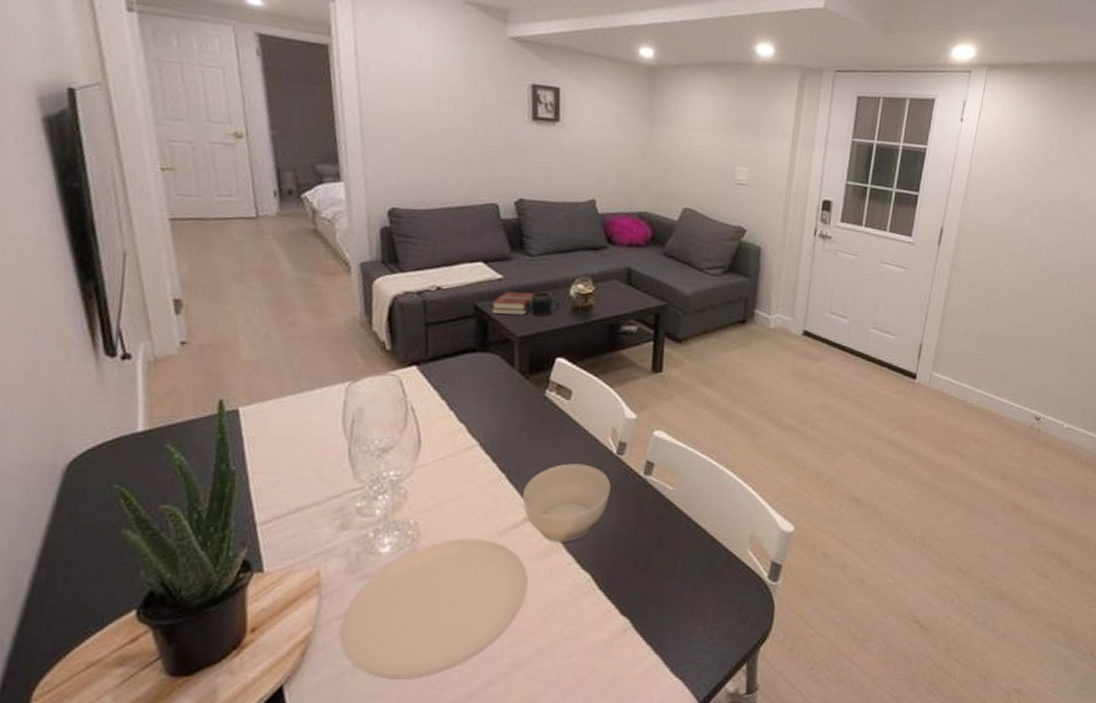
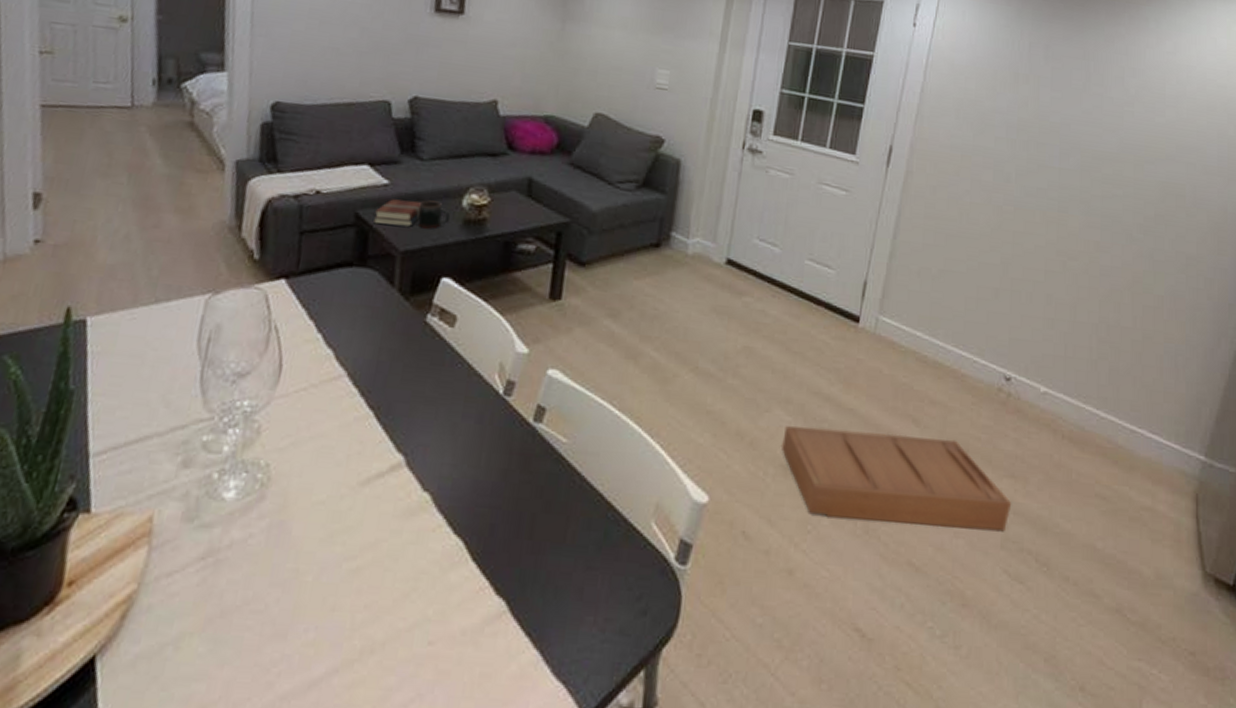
plate: present [339,538,528,679] -> none [166,487,390,659]
bowl: present [522,463,611,542] -> none [390,402,494,499]
shoe rack: none [853,465,1040,539] -> present [782,425,1012,532]

